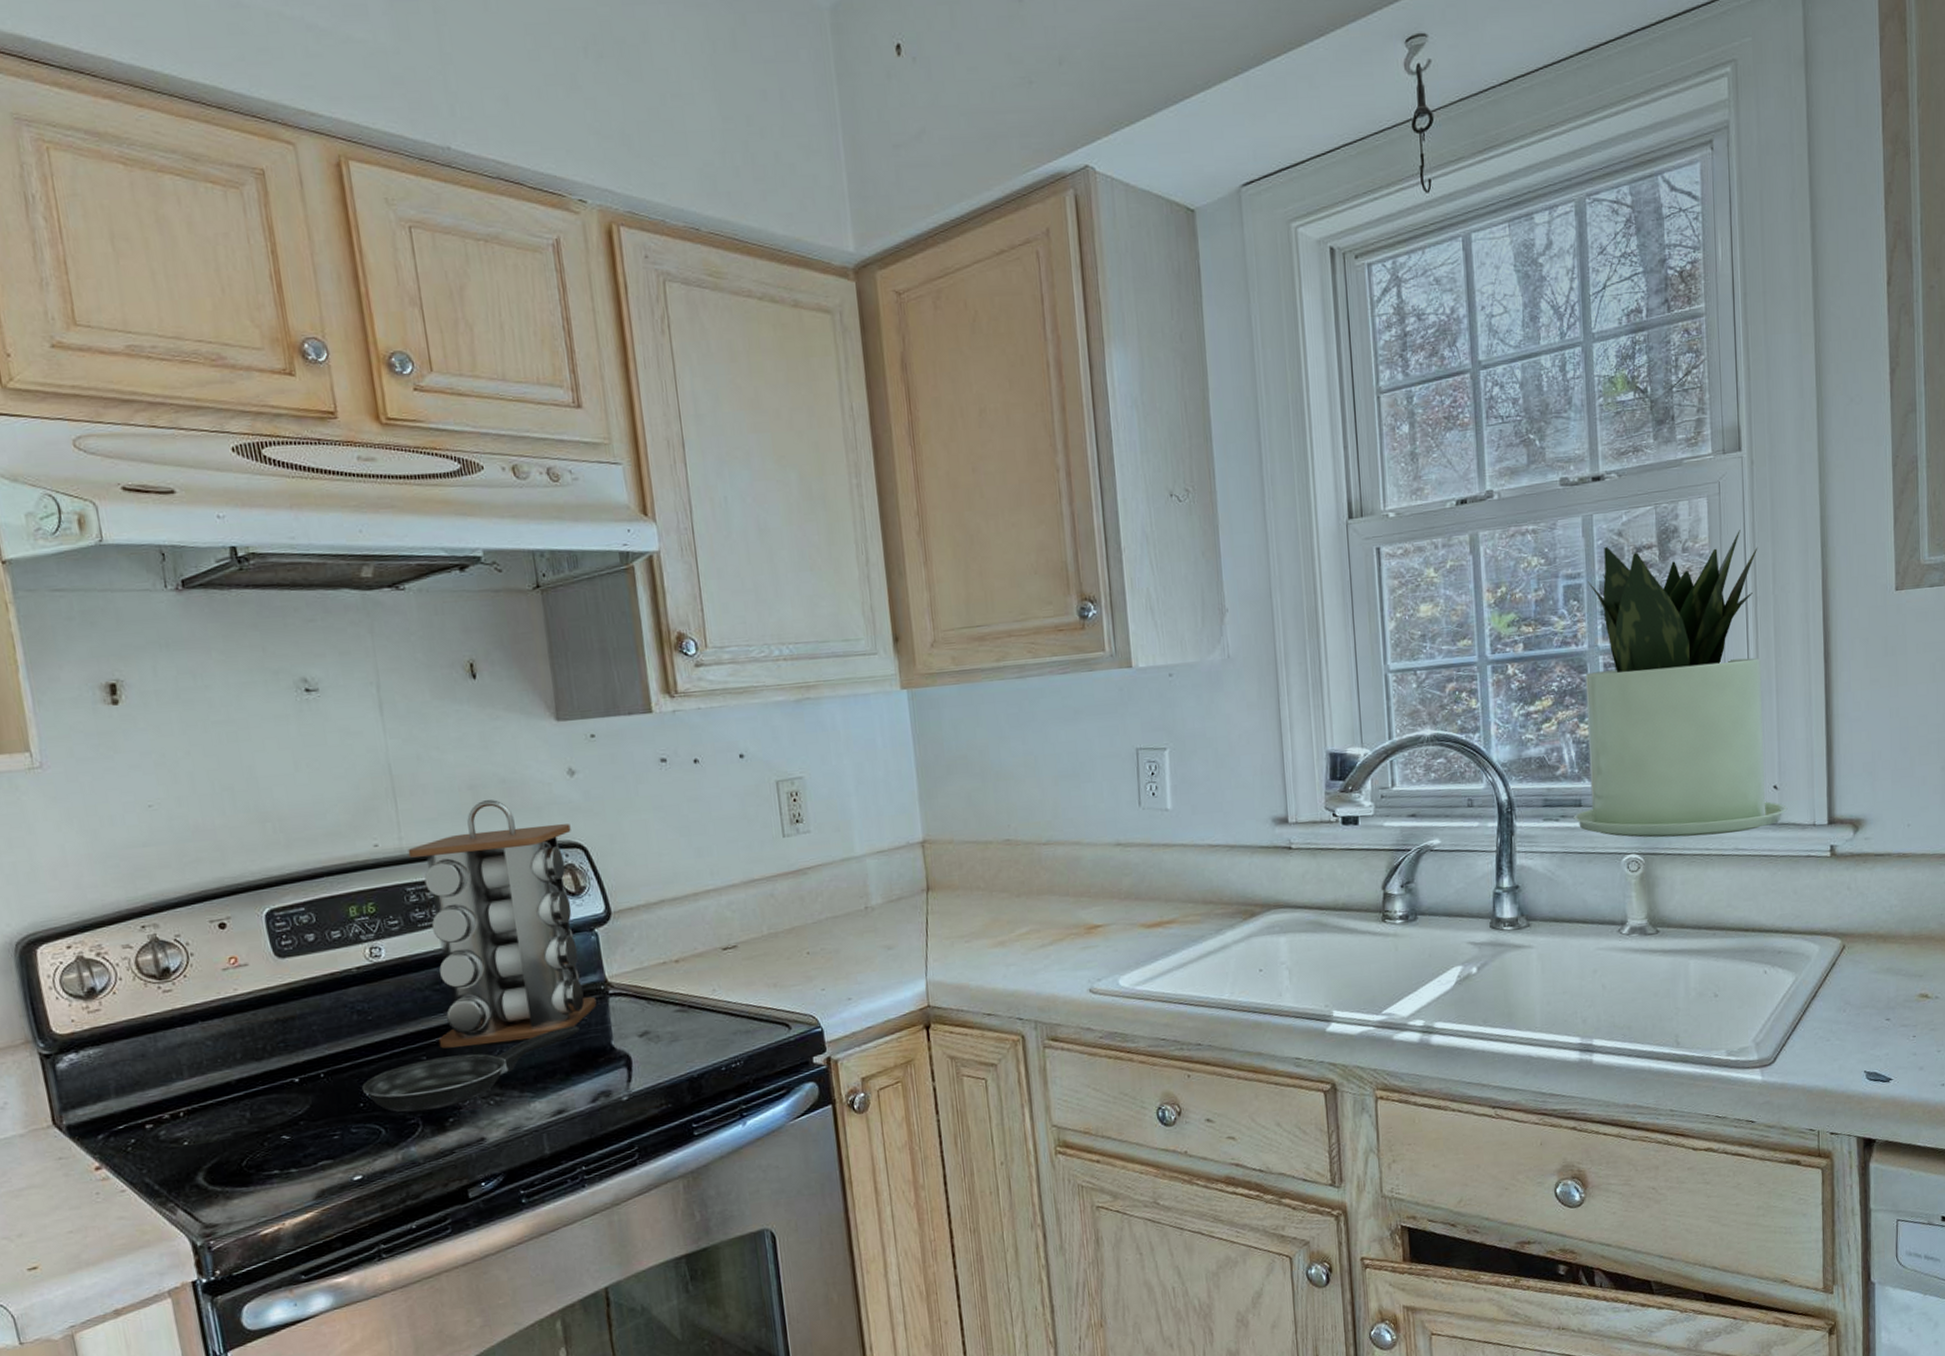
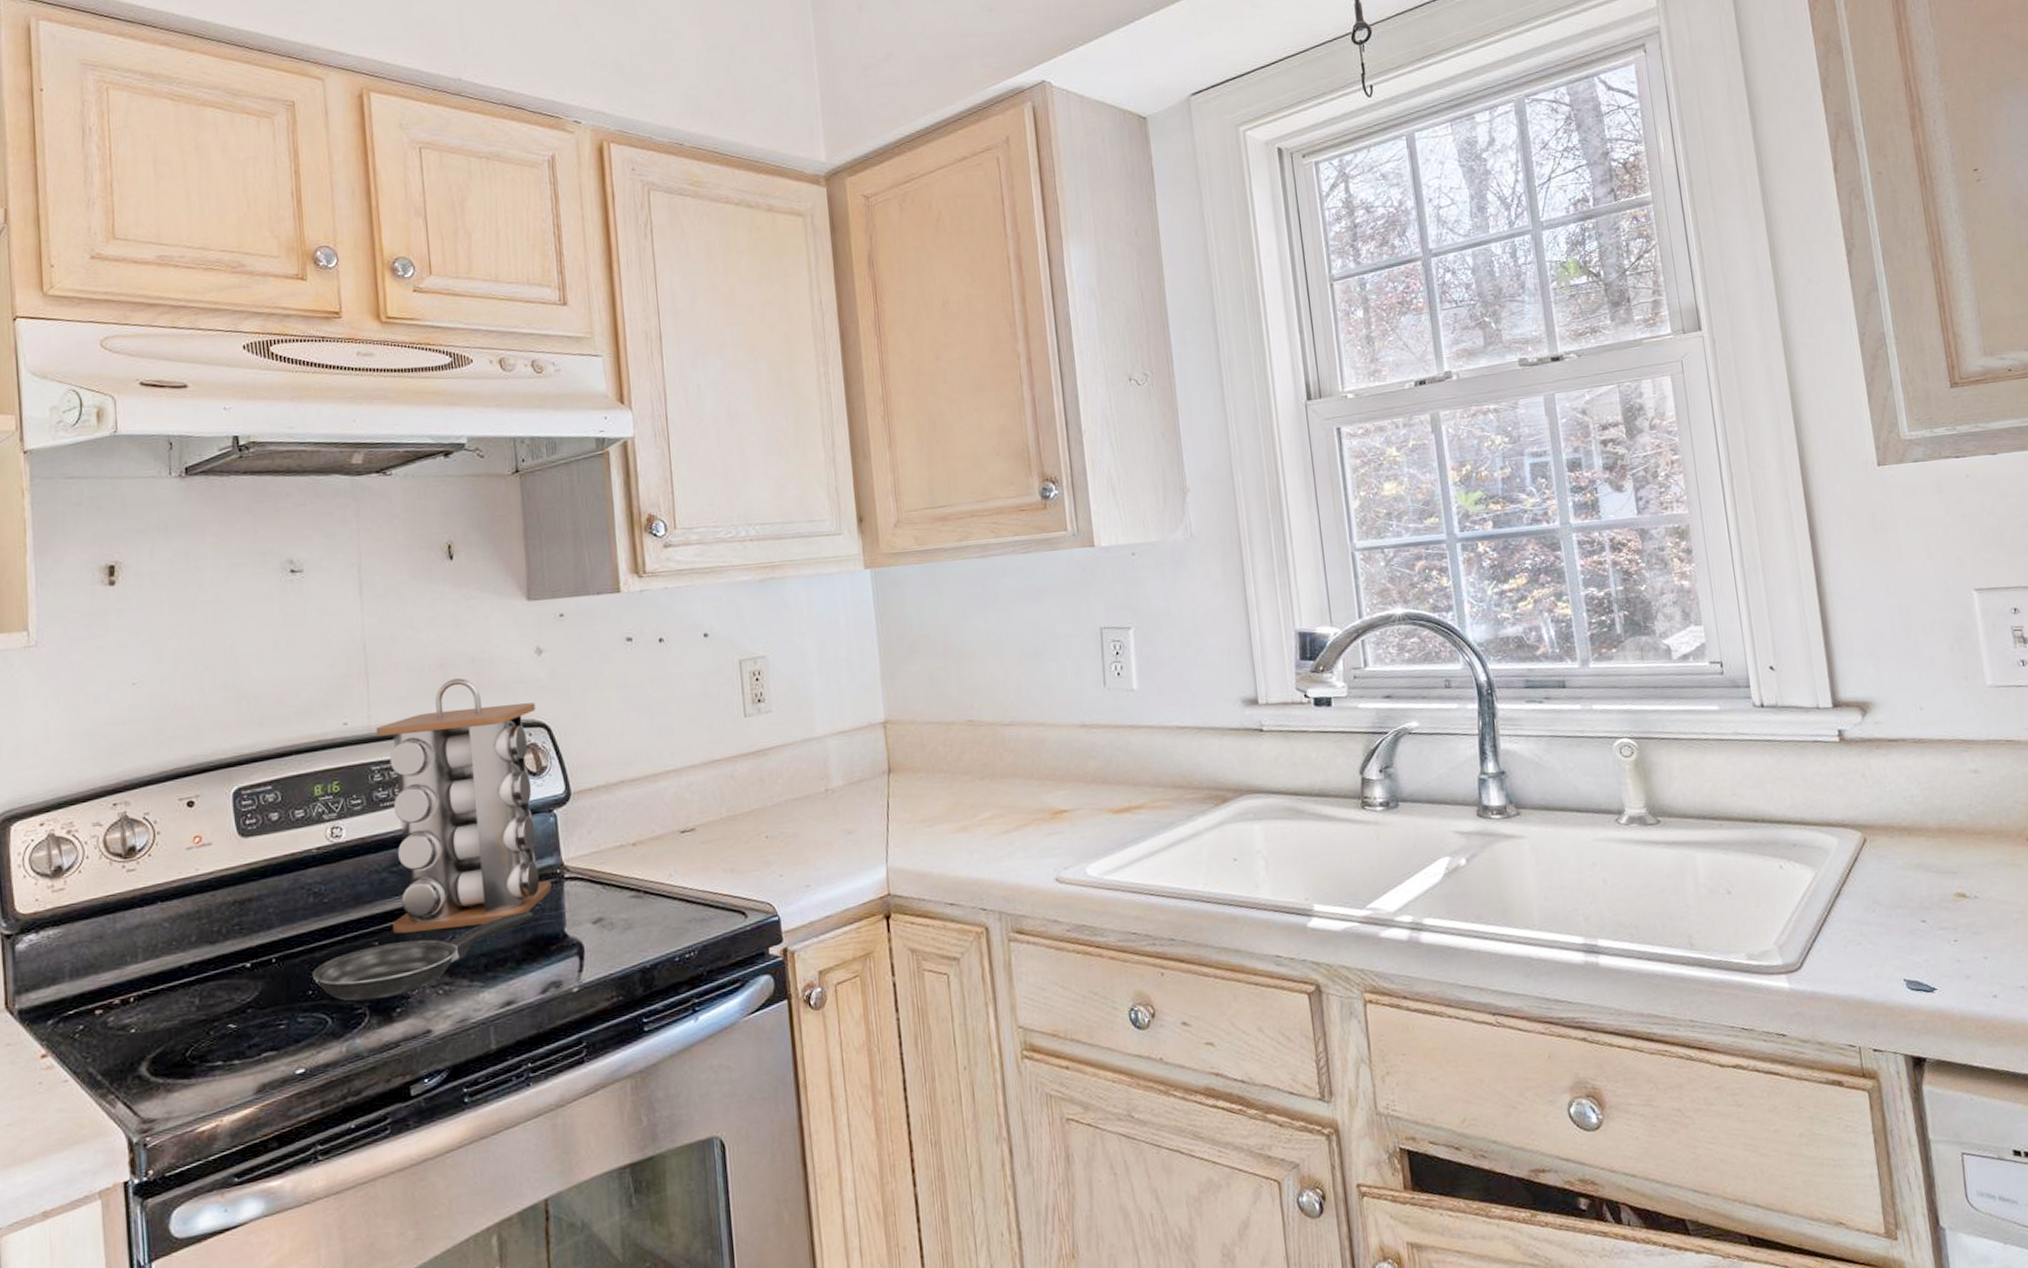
planter: present [1573,530,1788,838] -> none [1553,407,1788,721]

